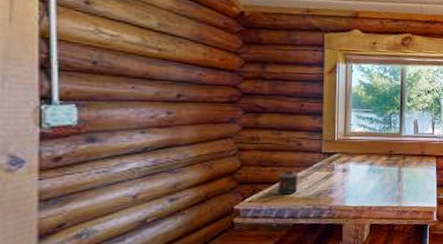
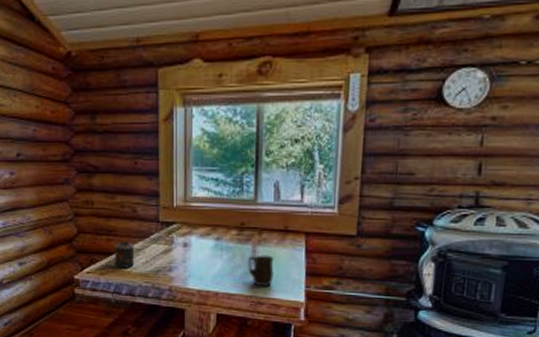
mug: none [395,174,415,199] -> present [248,255,275,287]

